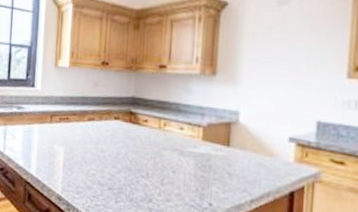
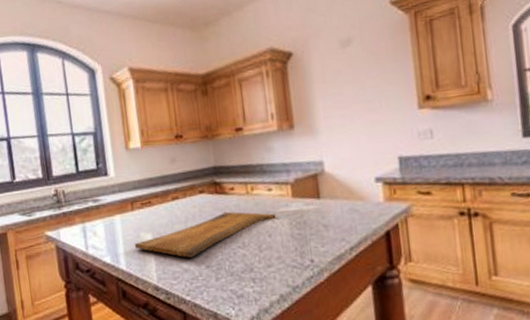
cutting board: none [46,141,183,177] -> present [134,211,276,258]

